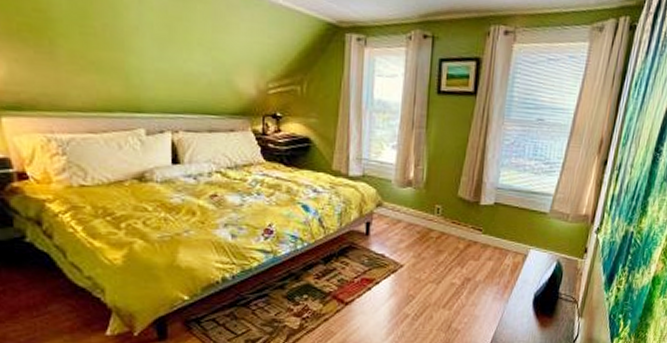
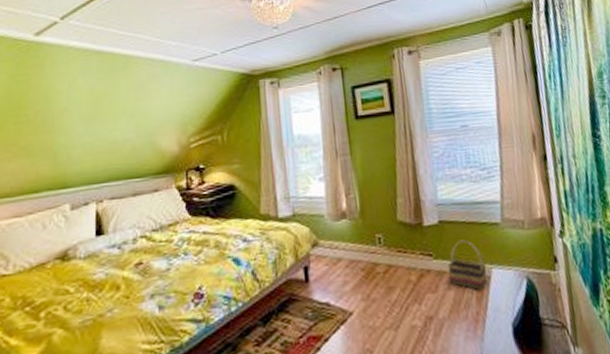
basket: none [491,222,527,264] -> present [448,239,488,290]

